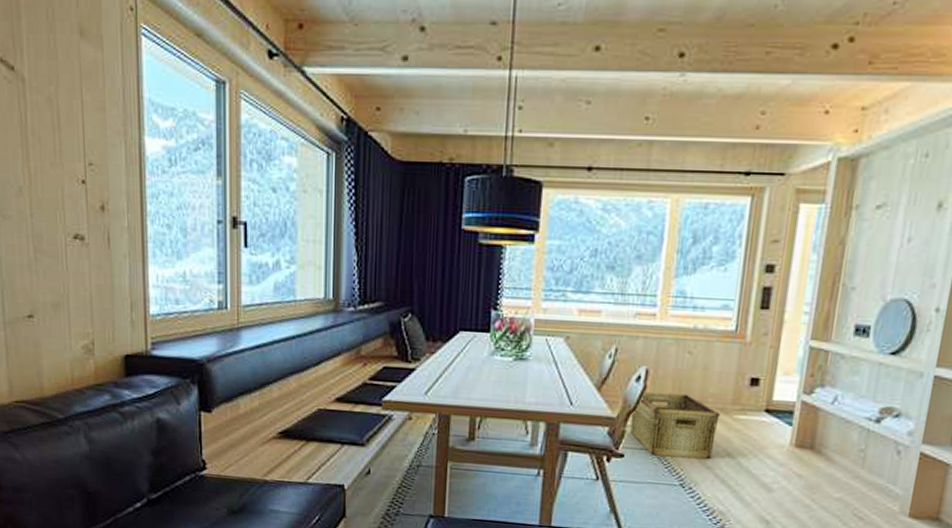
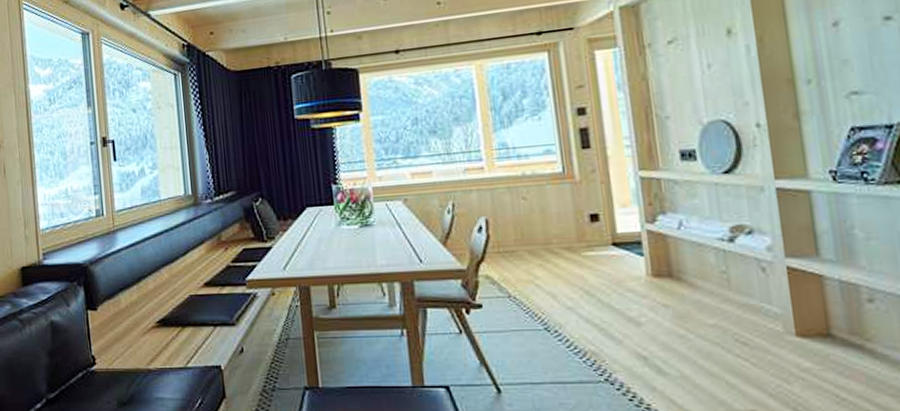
hamper: present [630,391,720,459] -> none [479,238,570,302]

